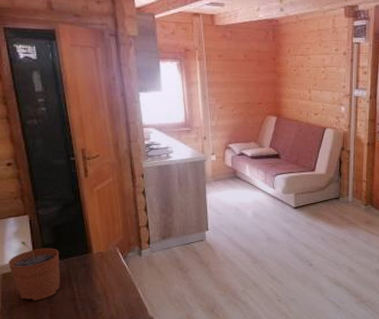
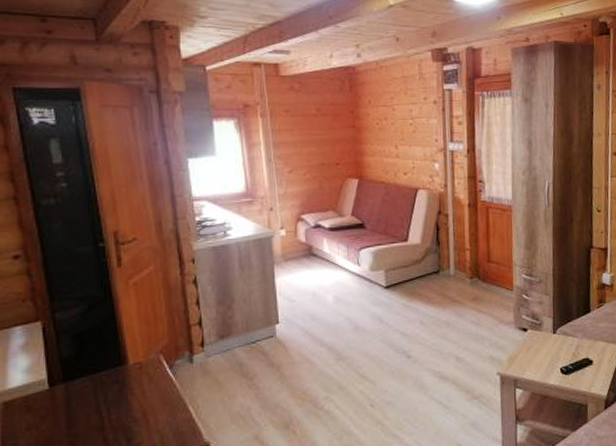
plant pot: present [8,241,60,301] -> none [12,355,84,435]

